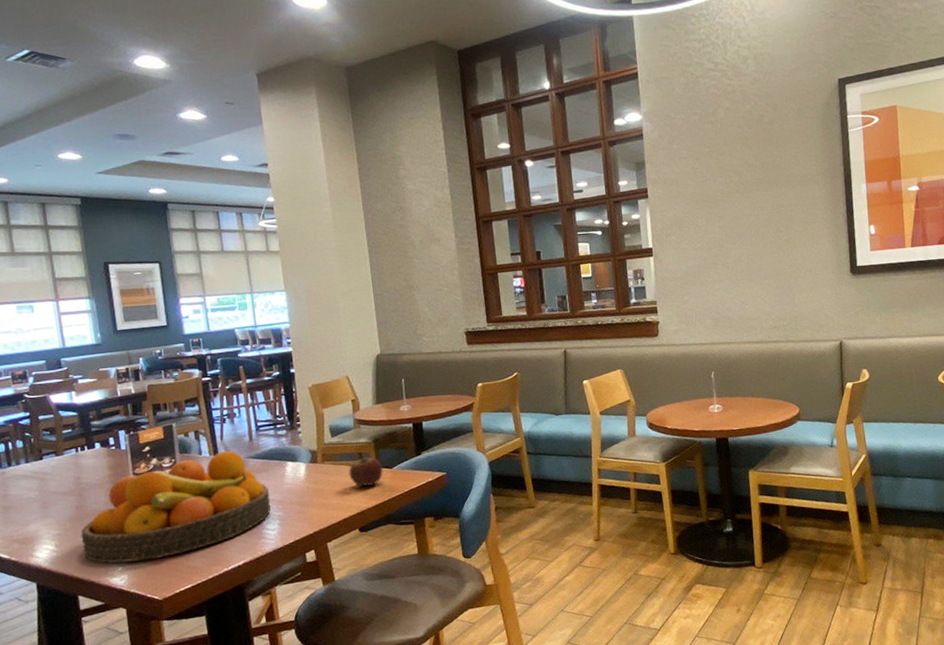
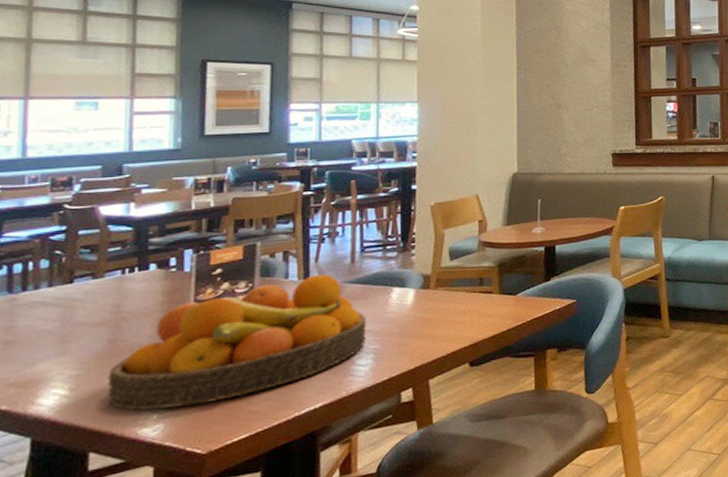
apple: present [349,454,383,487] -> none [465,279,505,316]

